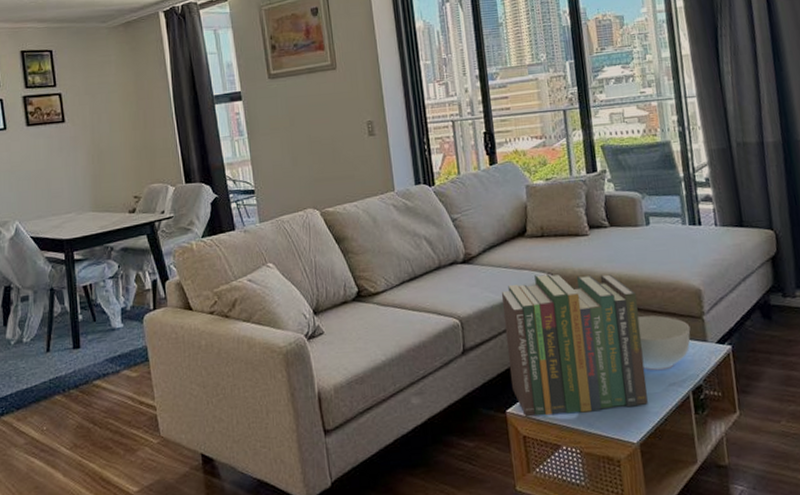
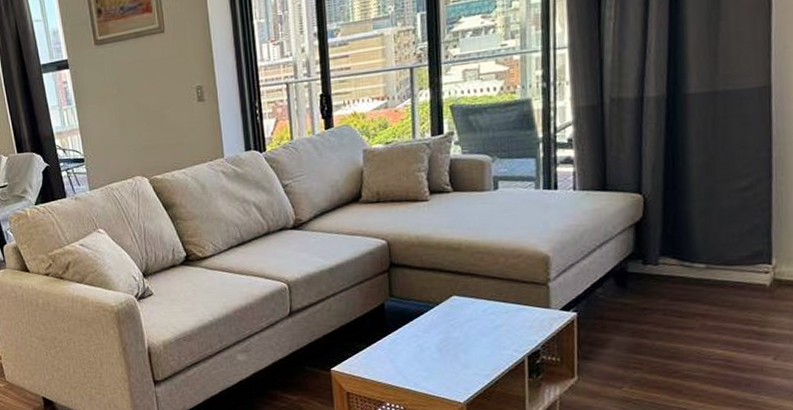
books: present [502,274,648,417] -> none [332,240,479,376]
bowl: present [637,315,691,371] -> none [475,281,533,336]

